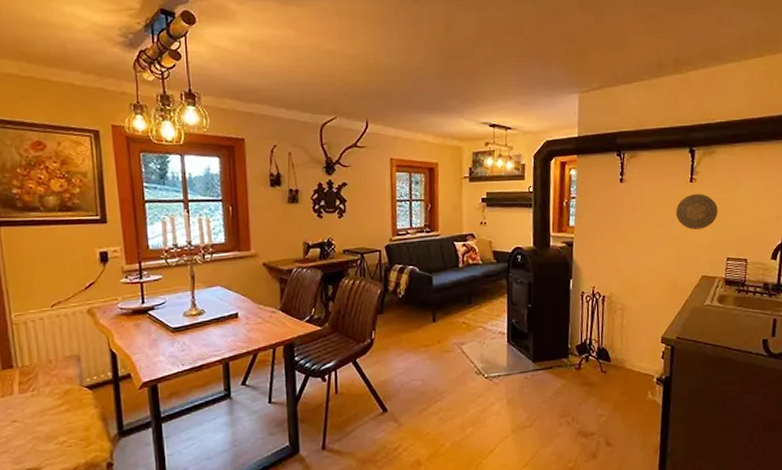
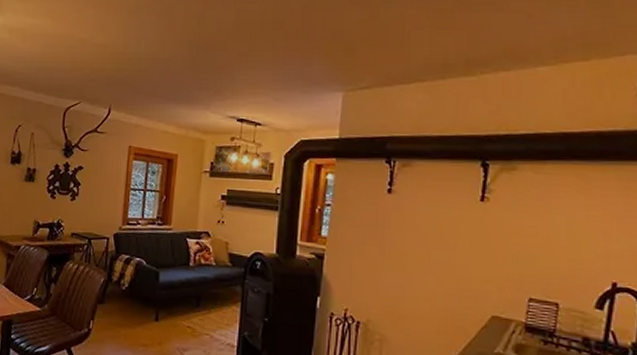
decorative plate: present [675,193,718,230] -> none [458,215,518,259]

